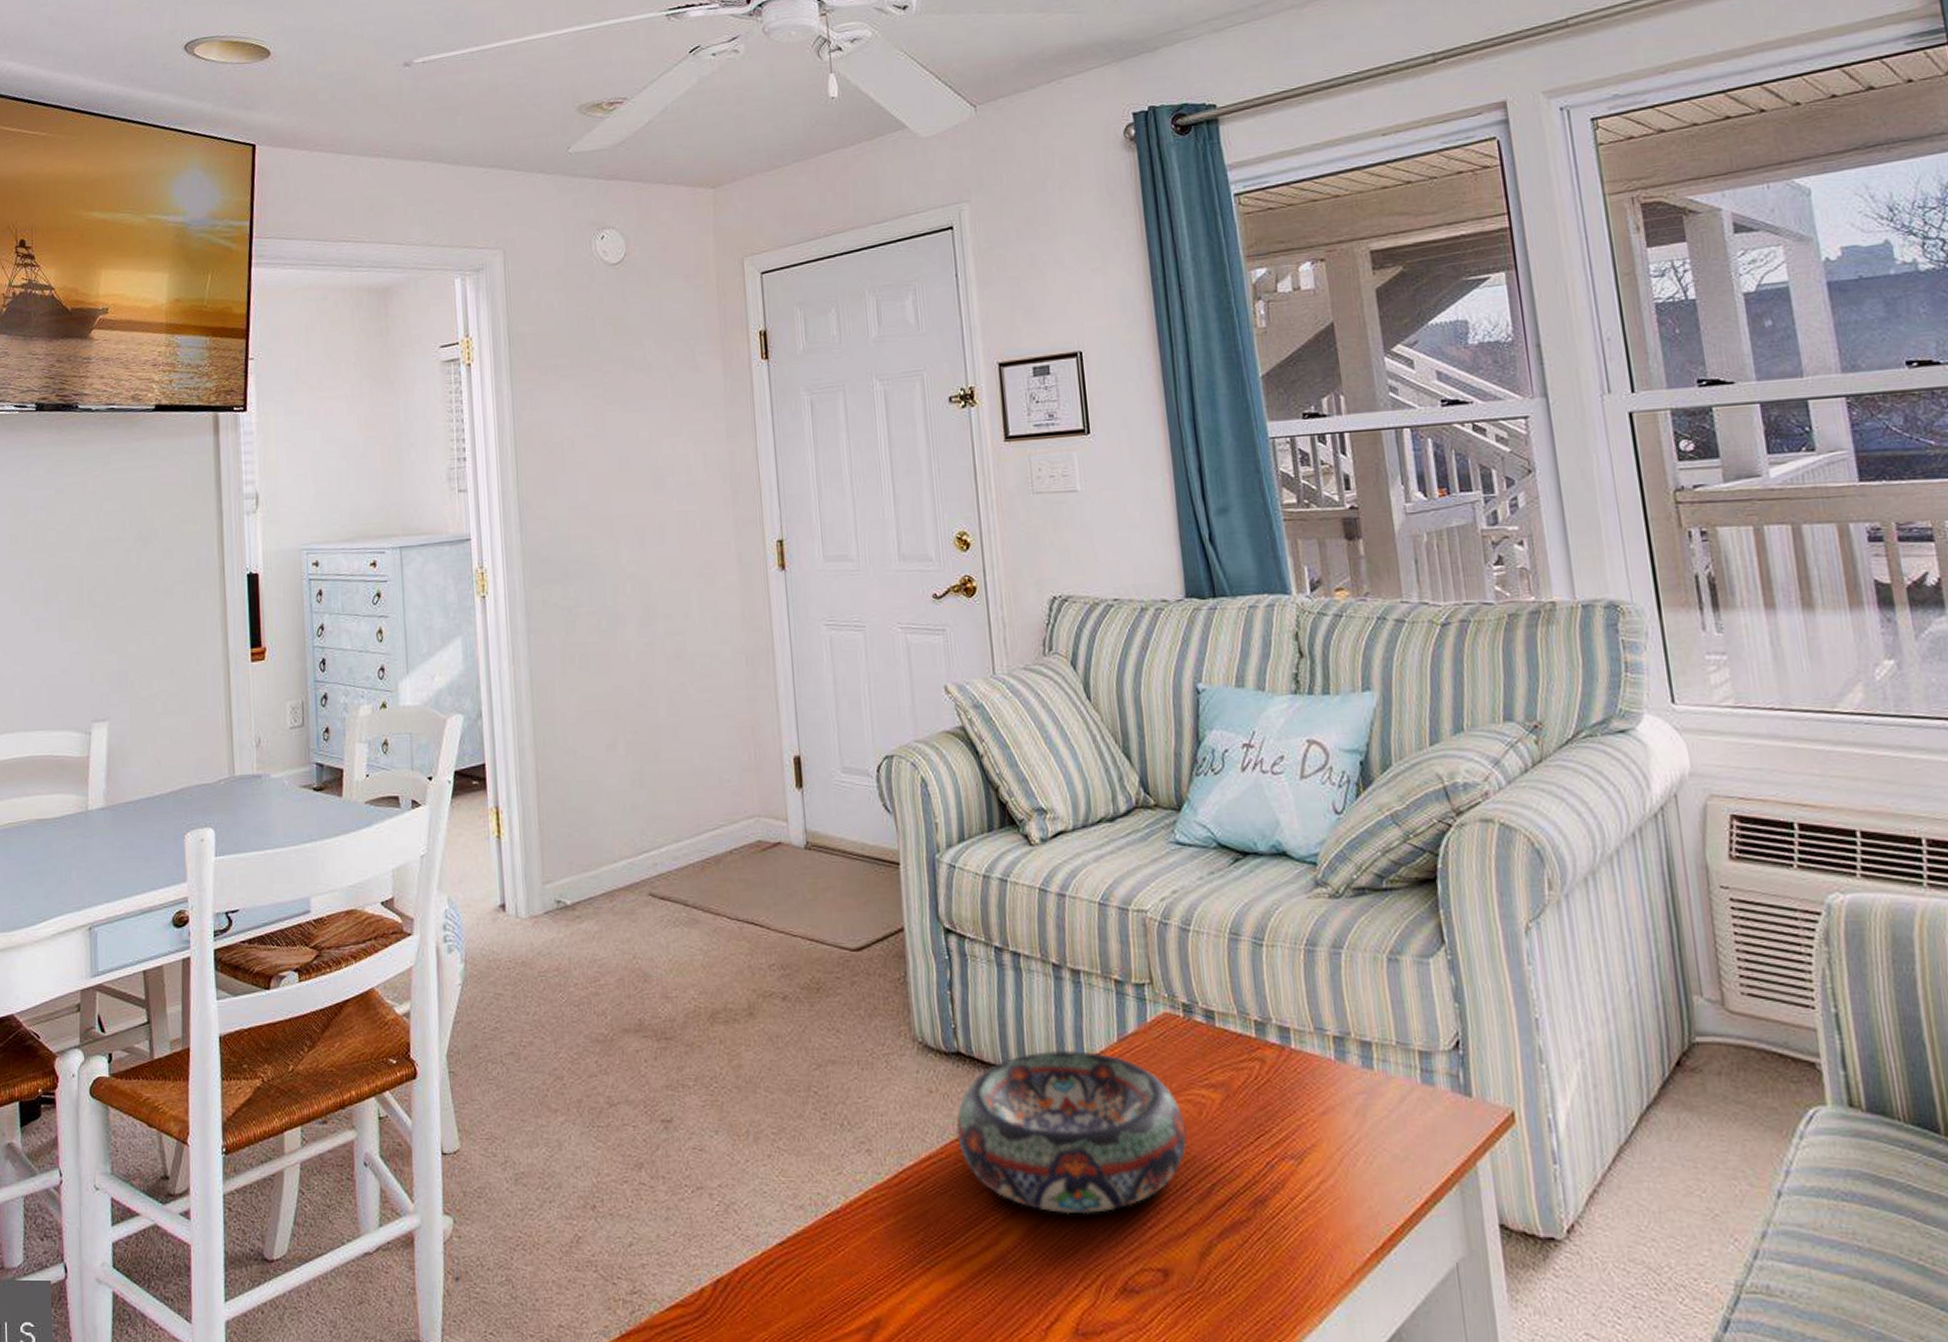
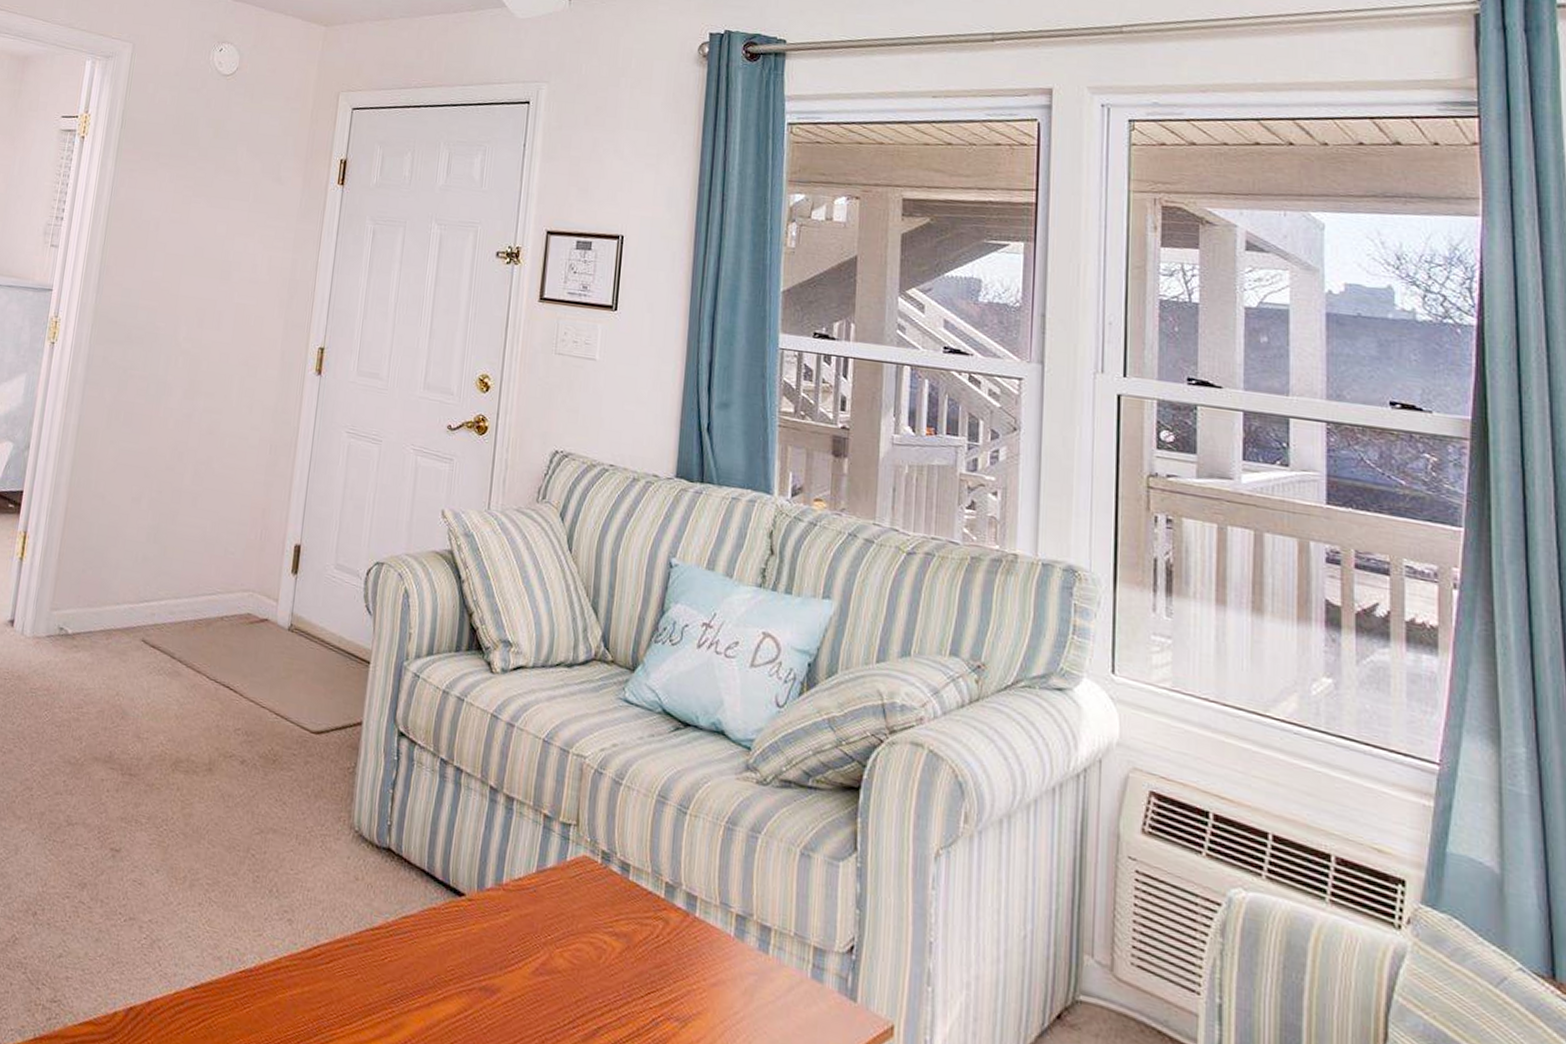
decorative bowl: present [955,1049,1187,1215] -> none [372,864,584,1031]

